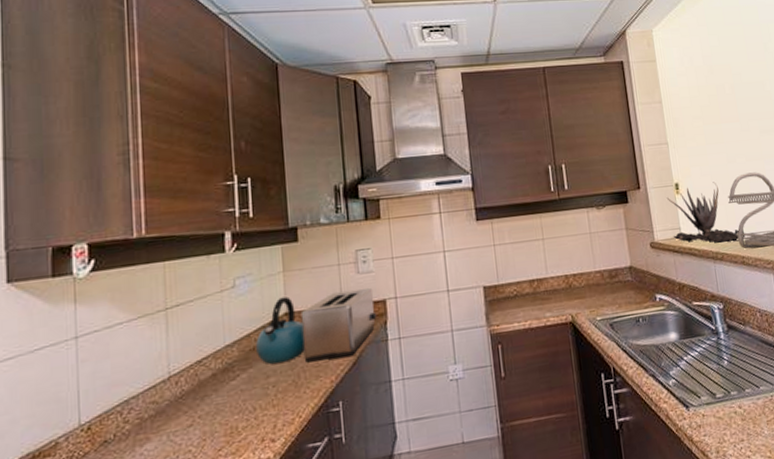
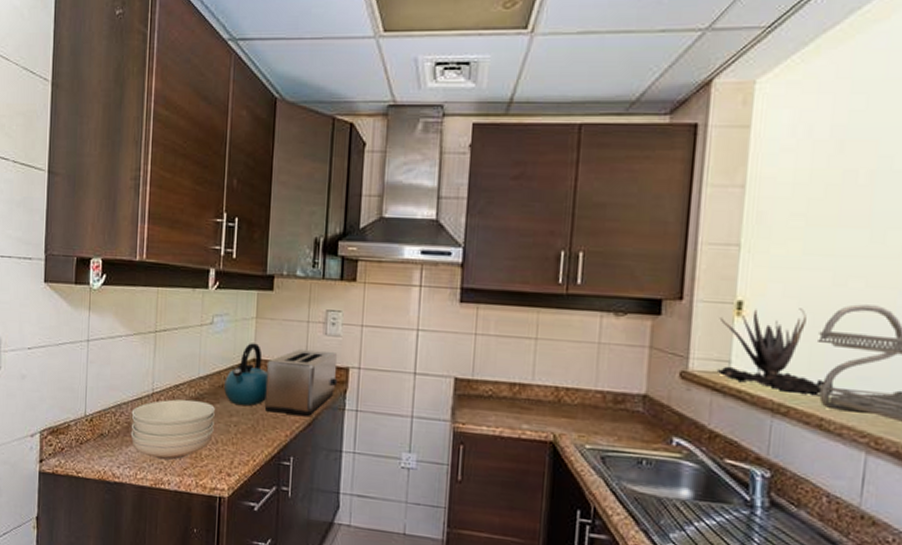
bowl: none [143,370,250,449] -> present [130,399,215,460]

